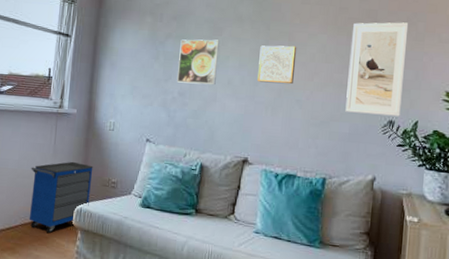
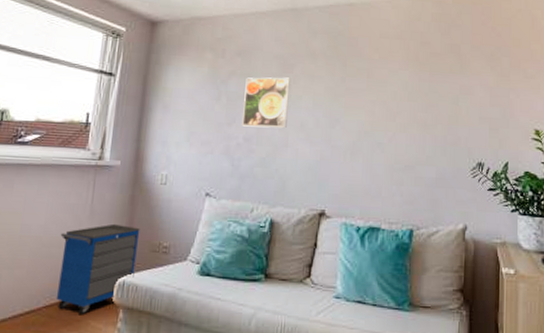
wall art: present [257,45,297,85] -> none [334,83,377,126]
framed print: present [345,22,409,116] -> none [431,57,493,158]

